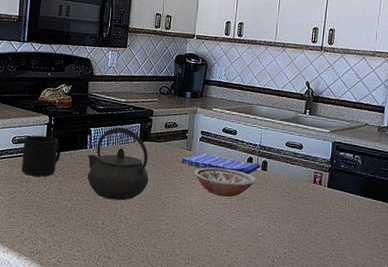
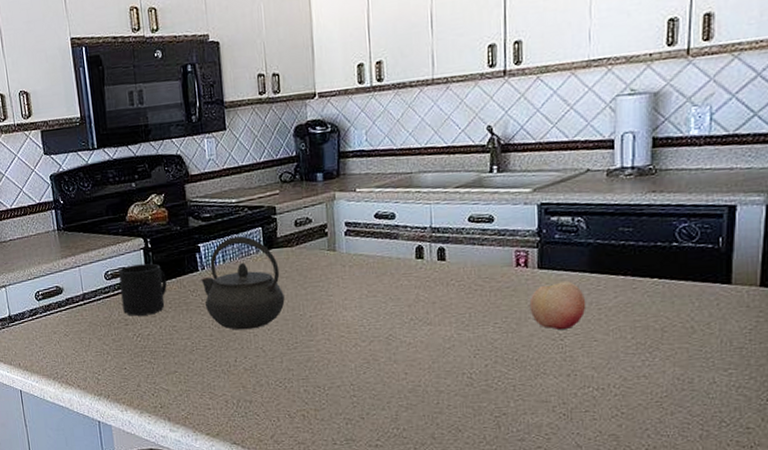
dish towel: present [180,152,261,174] -> none [323,251,436,272]
bowl: present [194,167,256,197] -> none [344,266,432,304]
fruit: none [319,199,356,235] -> present [529,281,586,330]

